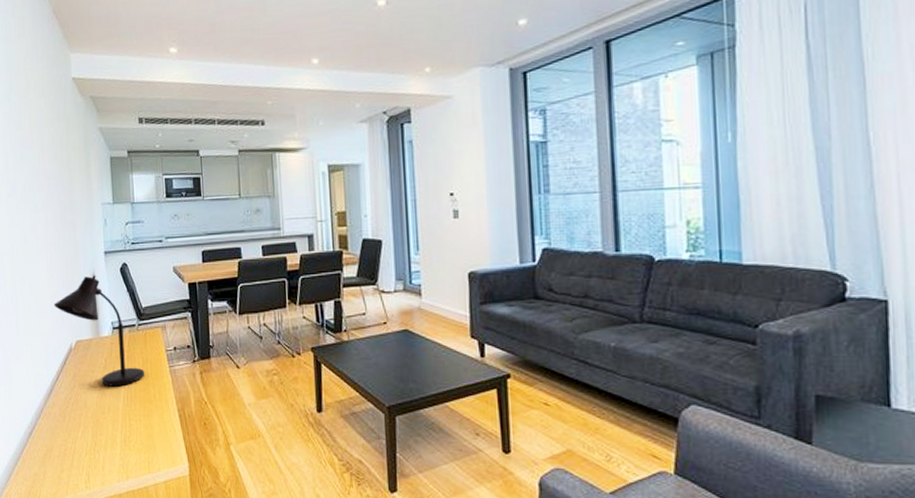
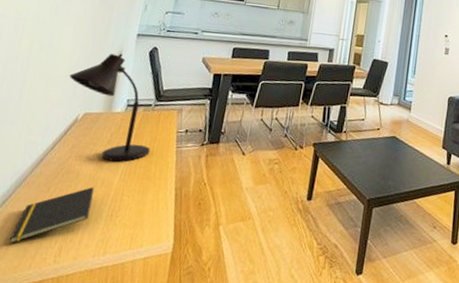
notepad: none [43,414,105,471] -> present [9,187,95,243]

